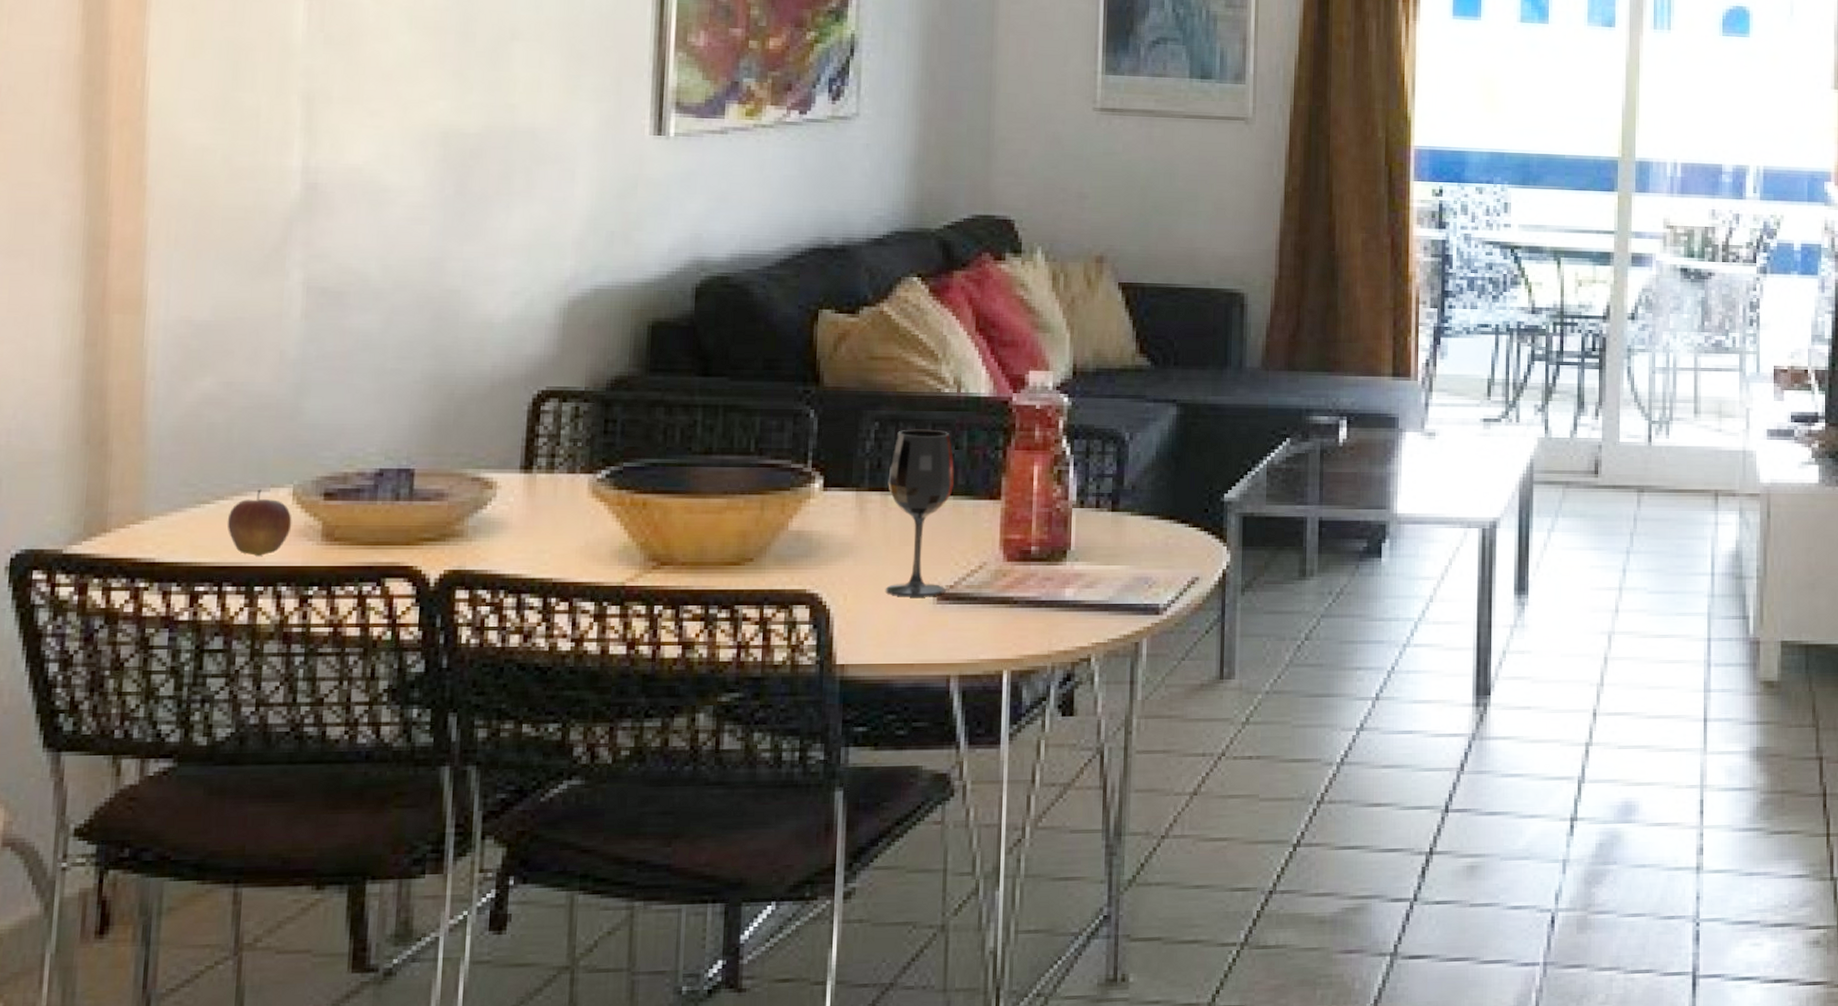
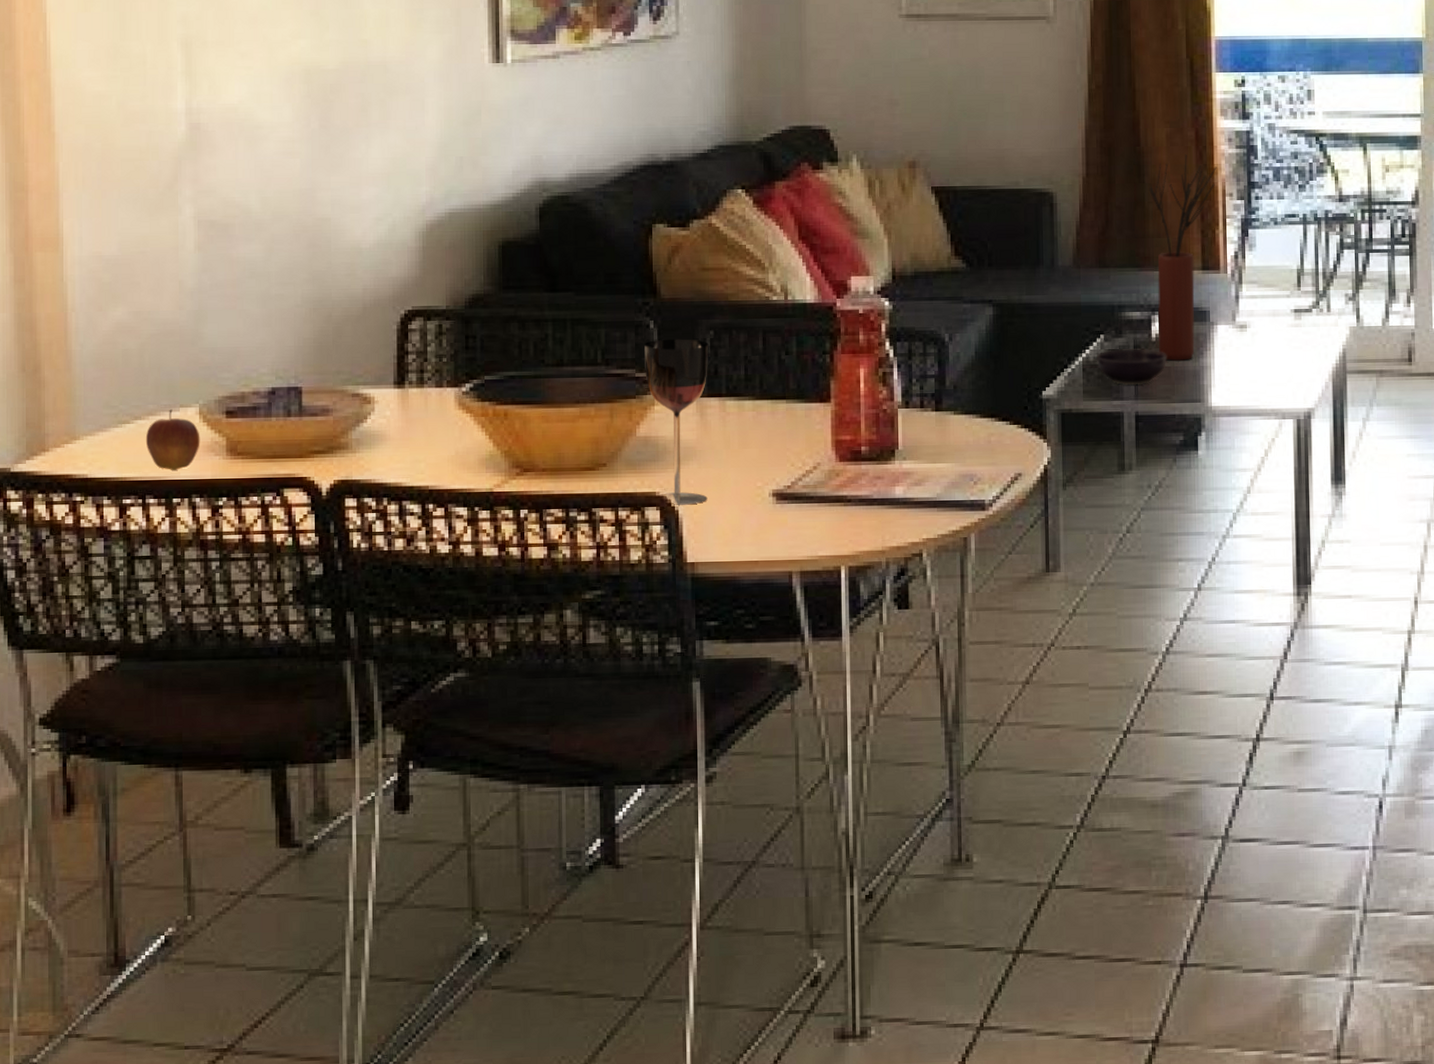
wineglass: none [801,429,873,604] -> present [643,339,709,505]
wine glass: present [885,429,955,597] -> none [725,336,787,498]
bowl: none [1281,453,1354,491] -> present [1096,348,1167,386]
vase: none [1342,260,1412,467] -> present [1149,154,1217,361]

